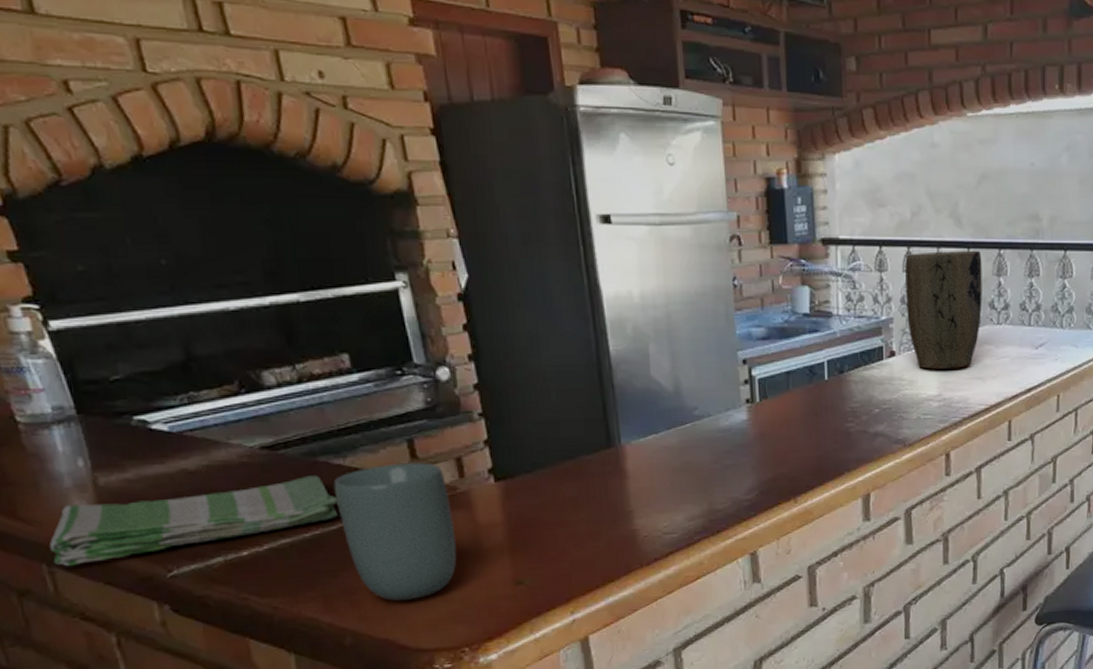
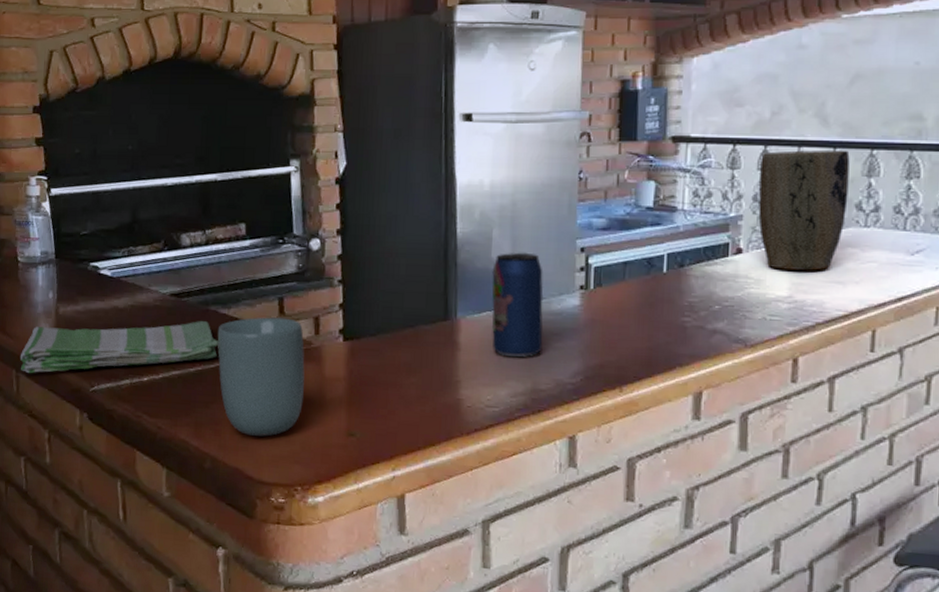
beverage can: none [653,368,715,479] -> present [492,252,544,357]

